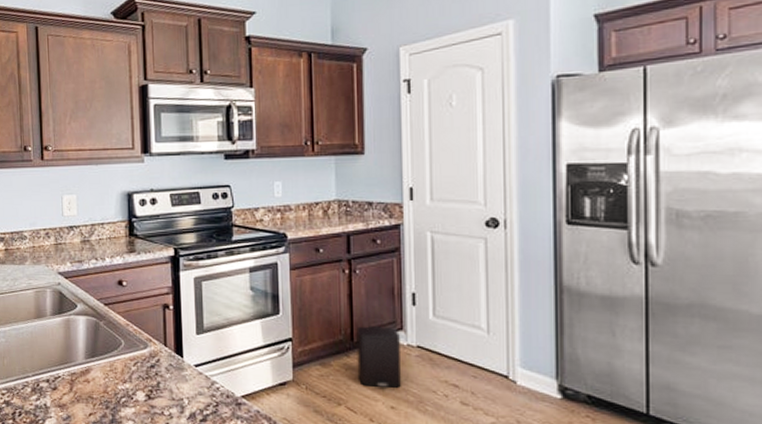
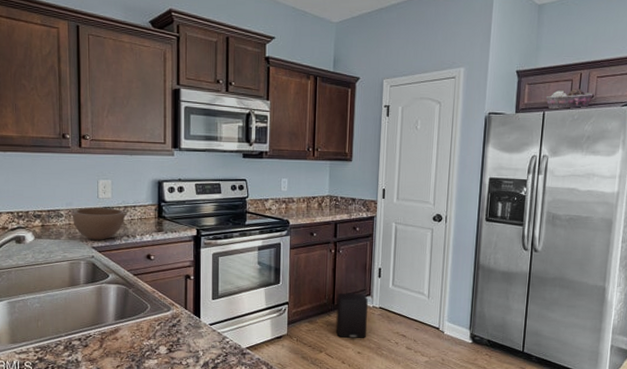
bowl: none [36,227,92,264] -> present [73,207,125,240]
decorative basket: none [645,28,726,62] -> present [545,89,594,110]

